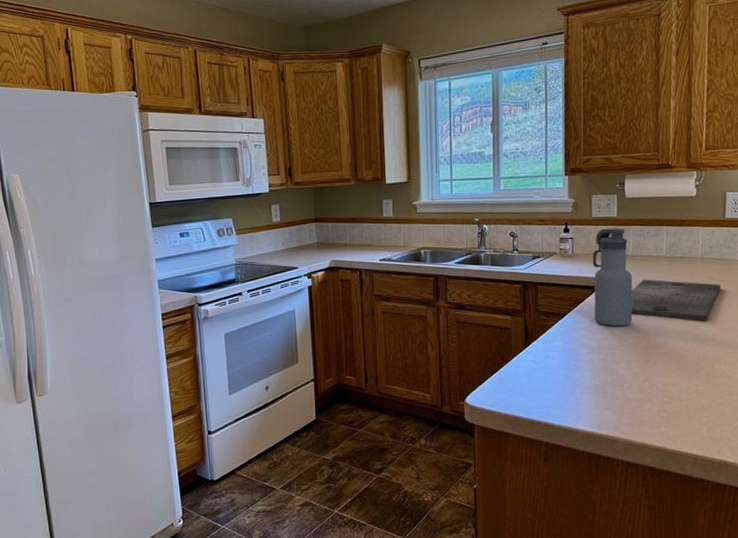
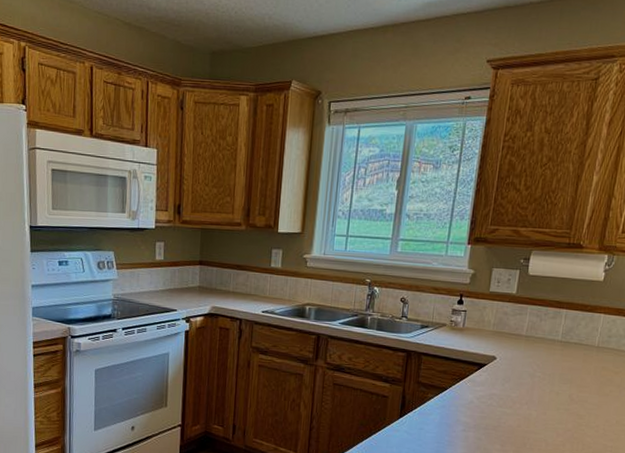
water bottle: present [592,228,633,327] -> none [475,304,523,408]
cutting board: present [630,279,722,321] -> none [515,361,614,412]

